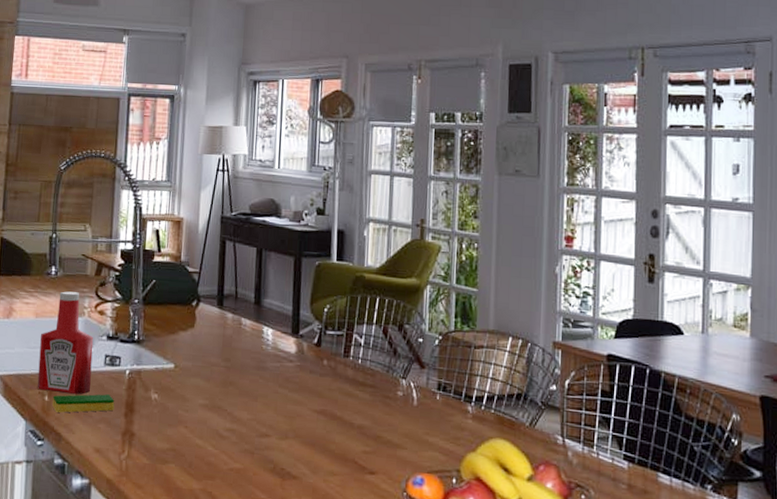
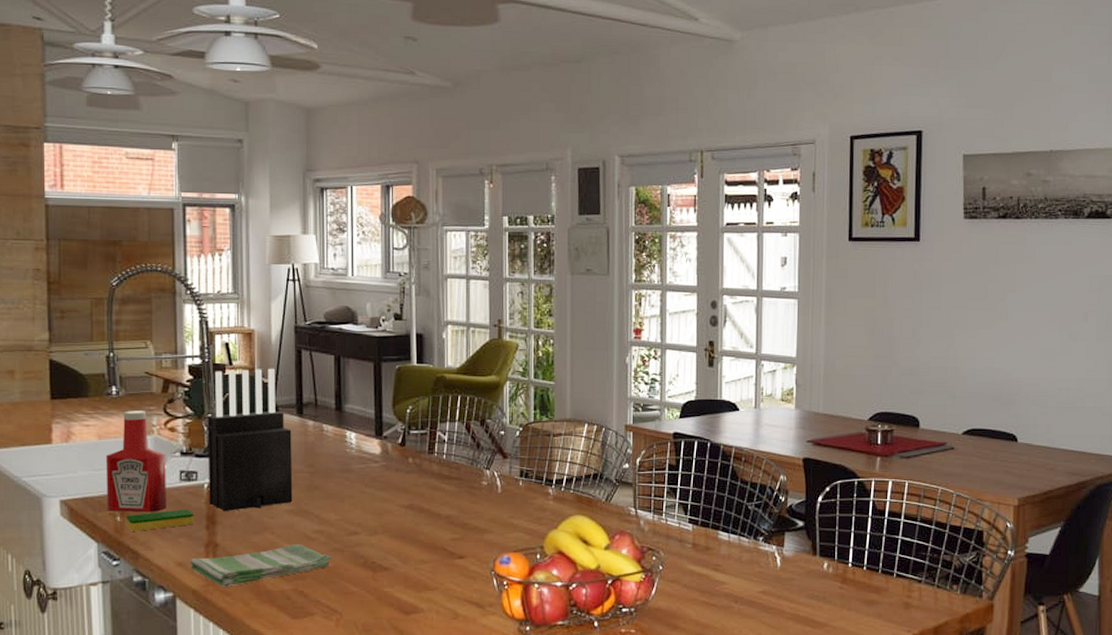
dish towel: none [106,441,243,479] -> present [189,544,333,587]
knife block: none [129,257,212,401] -> present [207,368,293,512]

